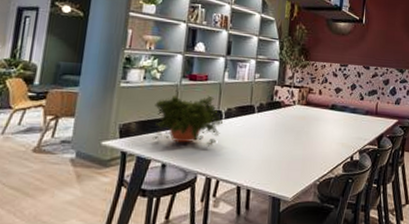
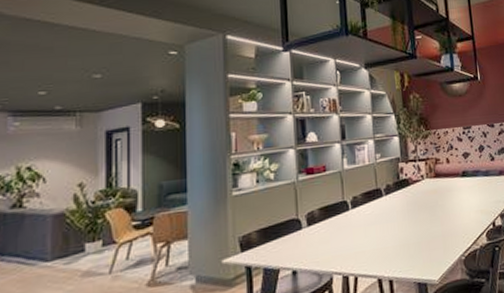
potted plant: present [152,94,223,147] -> none [274,187,350,247]

